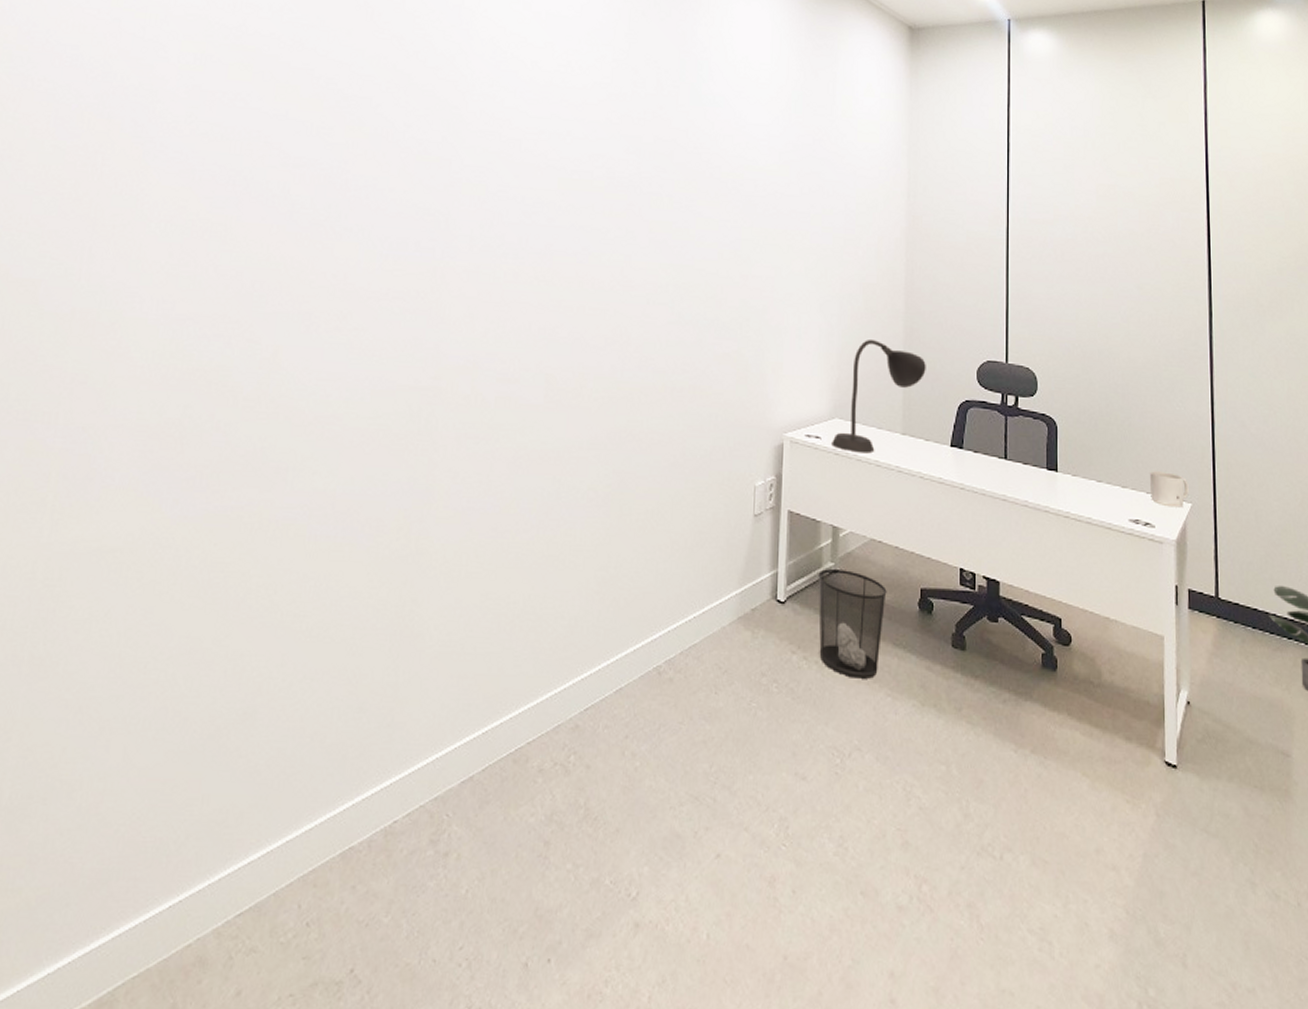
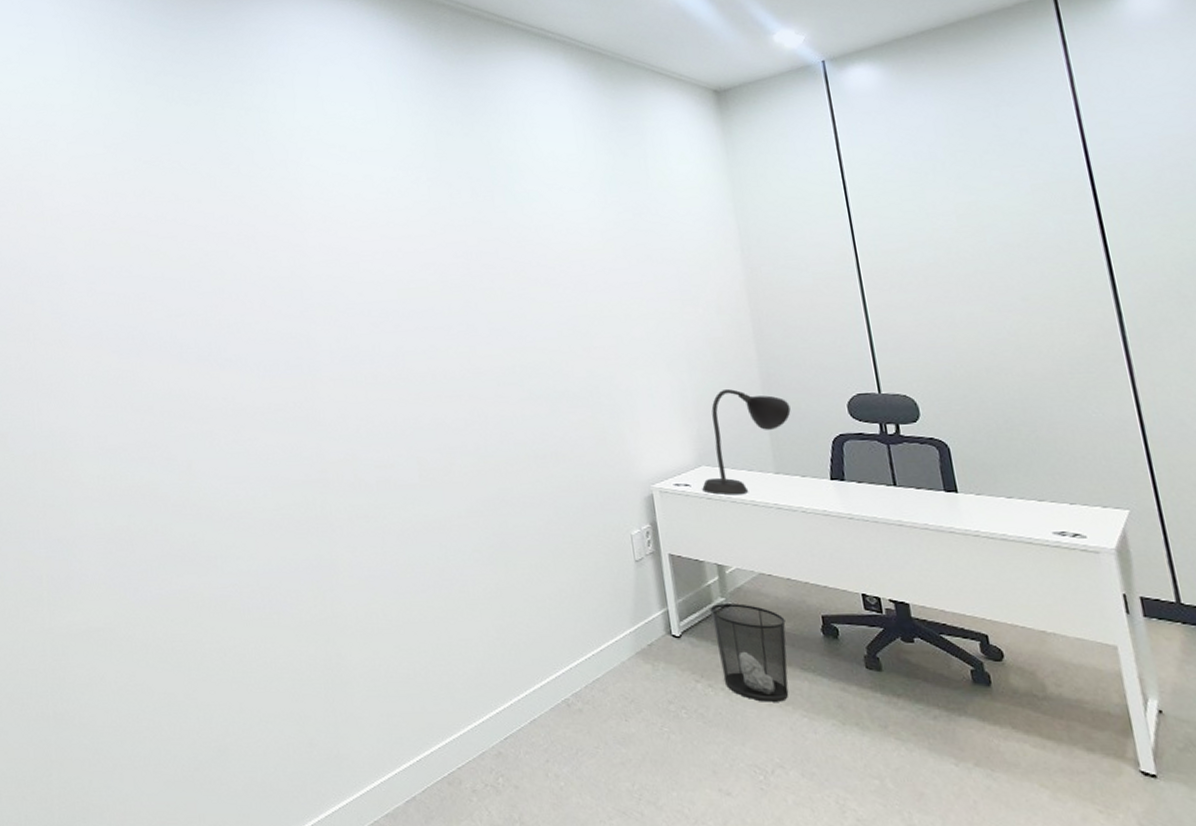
mug: present [1149,470,1189,508] -> none [1069,480,1124,516]

